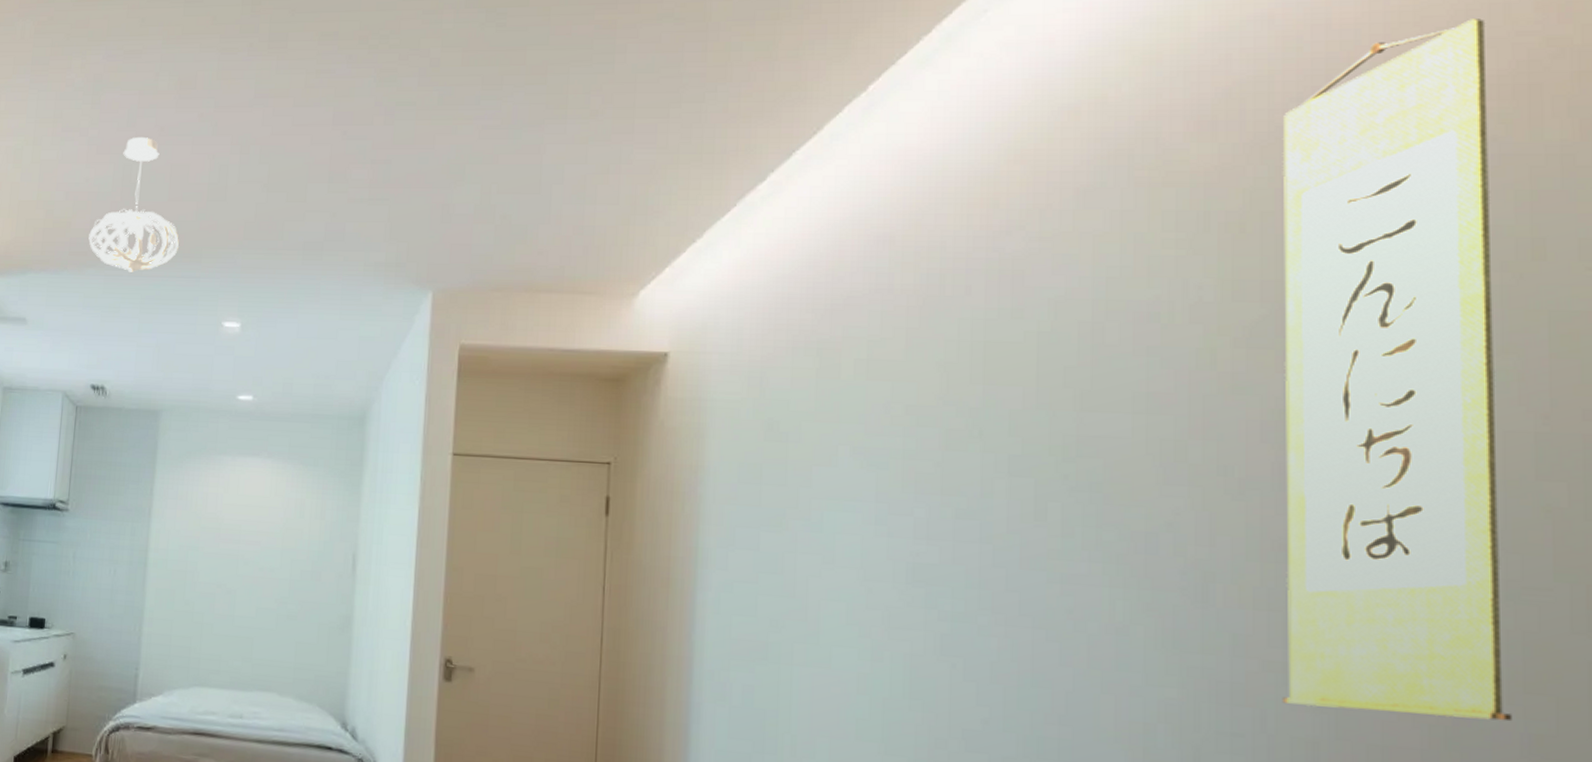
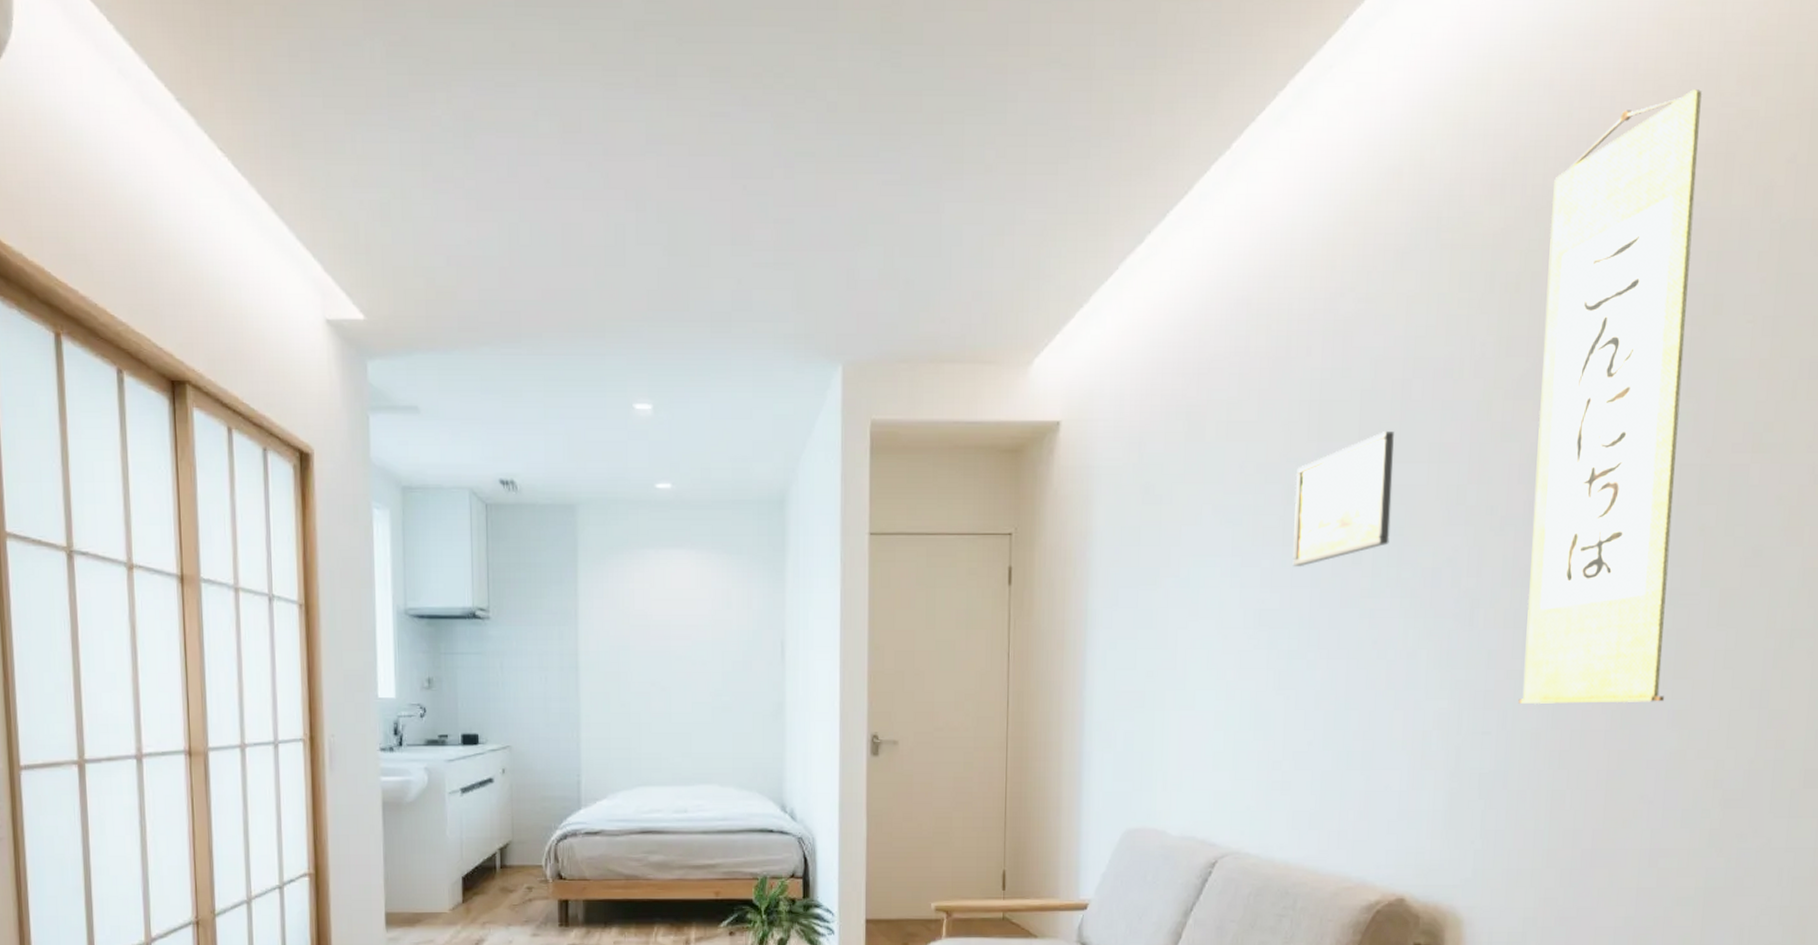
pendant light: present [88,136,179,274] -> none [478,189,579,352]
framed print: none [955,376,1085,519] -> present [1292,430,1394,566]

